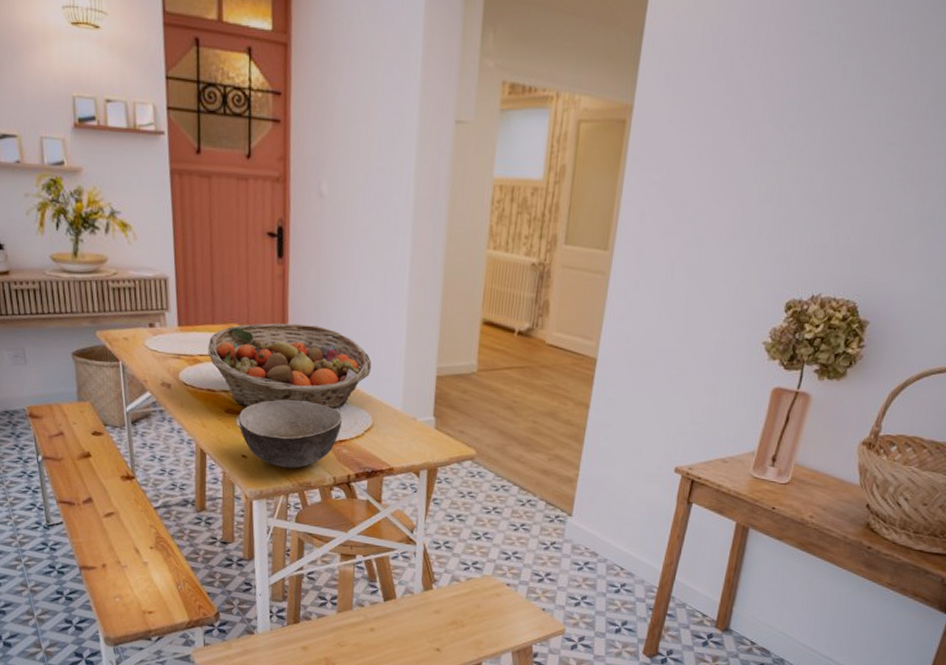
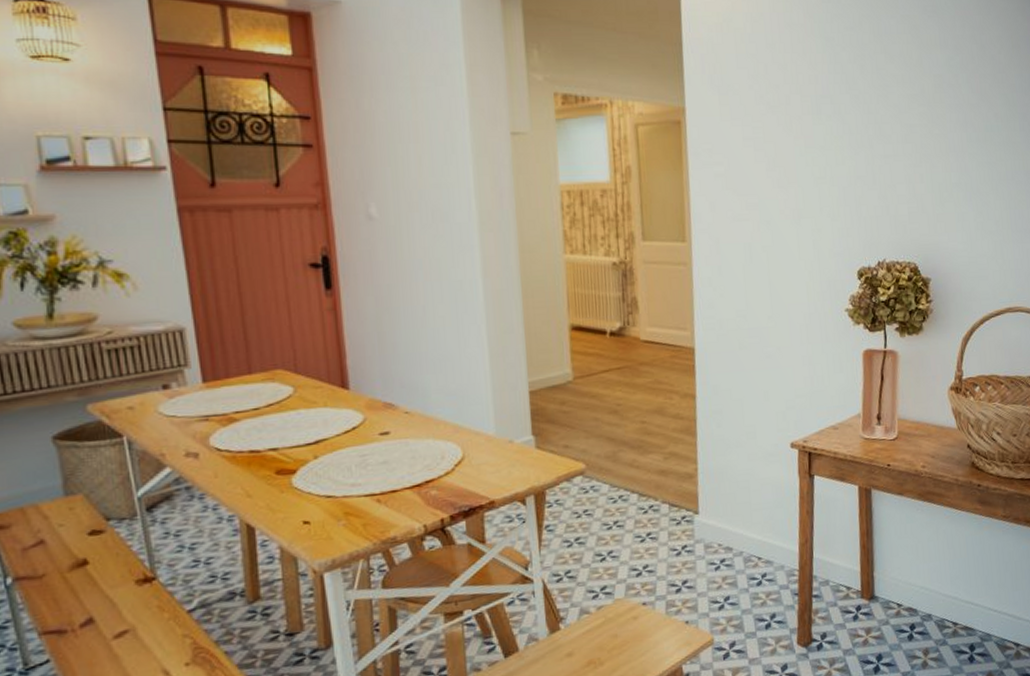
fruit basket: present [208,323,372,409] -> none [245,357,454,464]
bowl: present [238,399,343,469] -> none [294,443,427,527]

